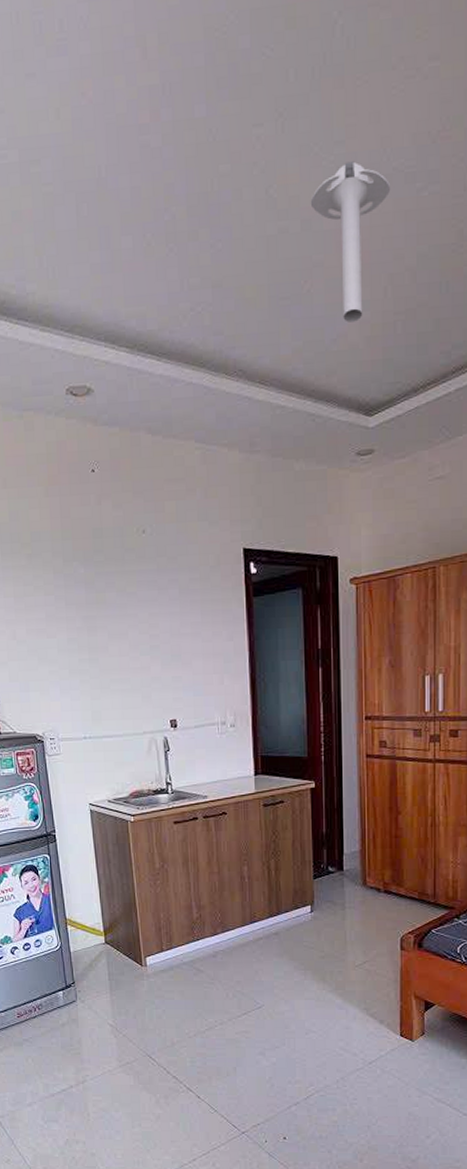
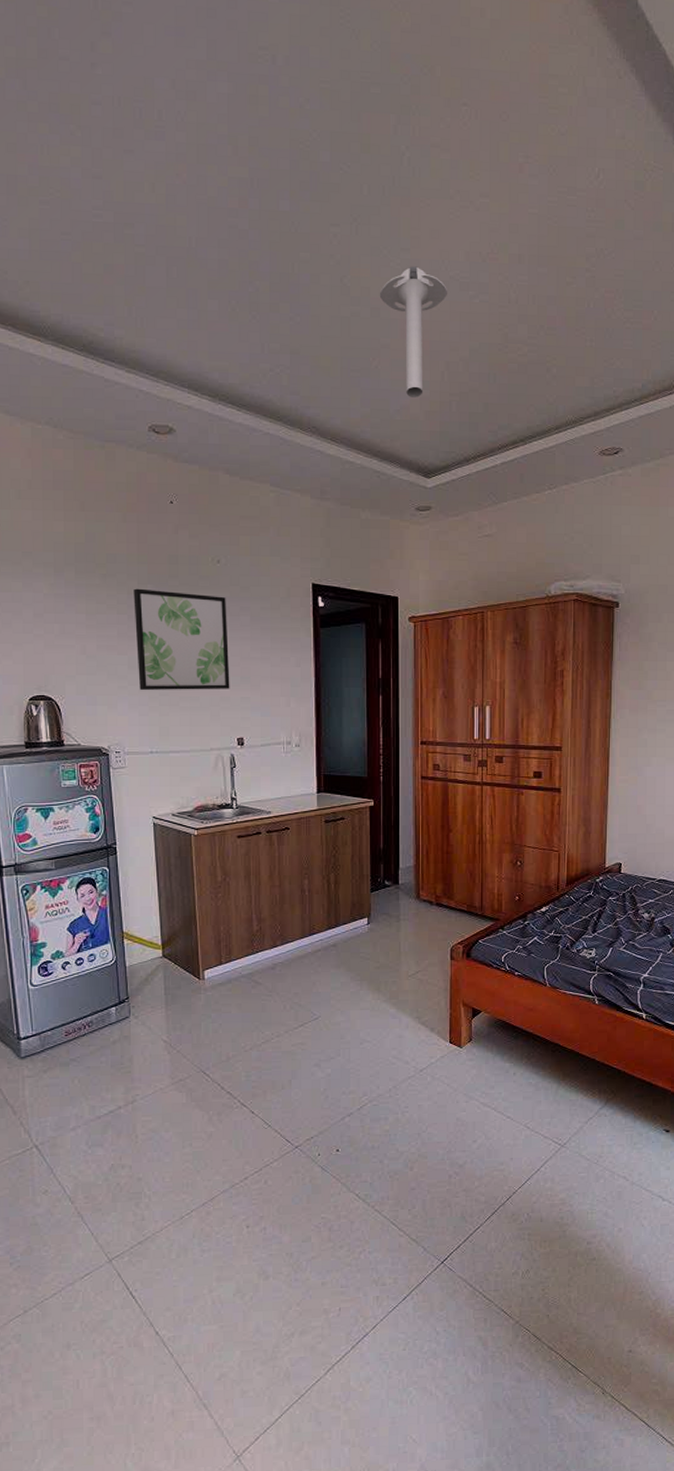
wall art: none [59,566,161,675] -> present [133,588,230,691]

